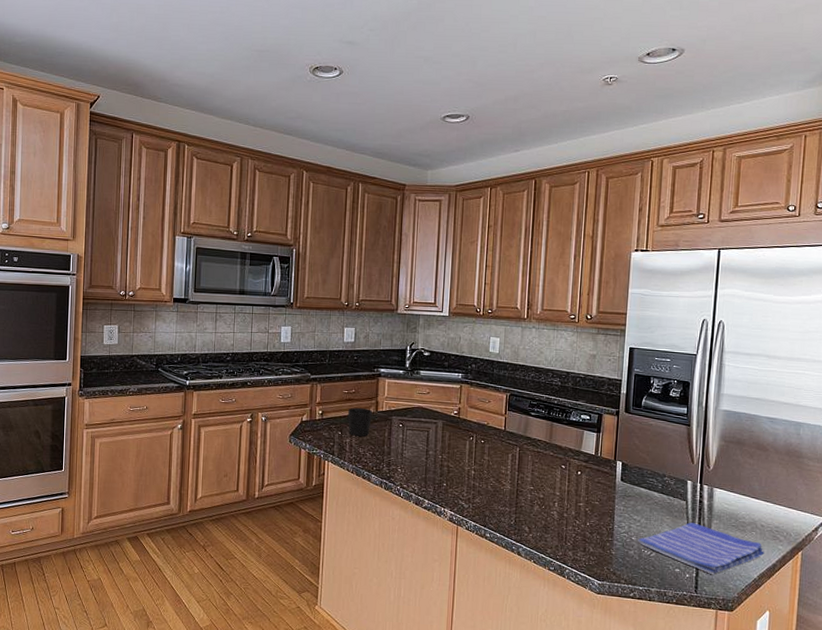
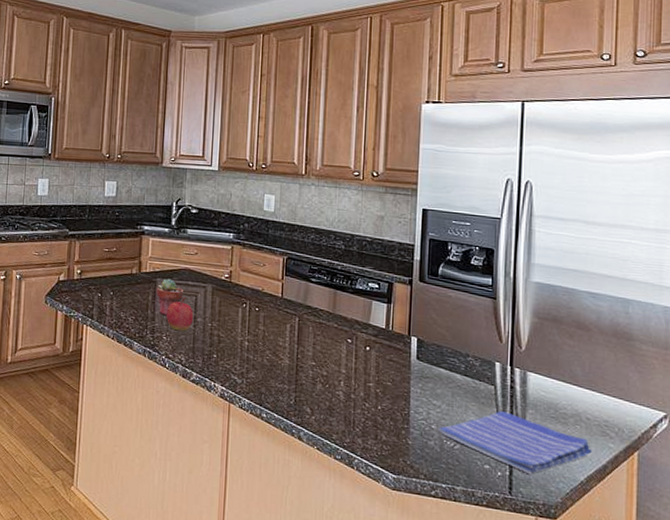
cup: present [347,407,373,436] -> none [107,267,136,300]
potted succulent: none [391,416,417,451] -> present [156,278,184,316]
apple: none [401,433,426,464] -> present [166,297,194,332]

